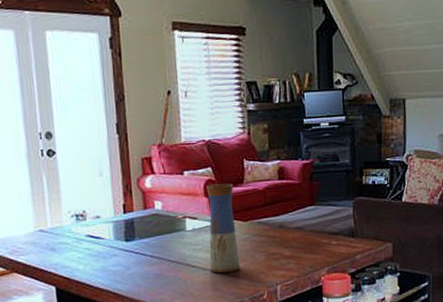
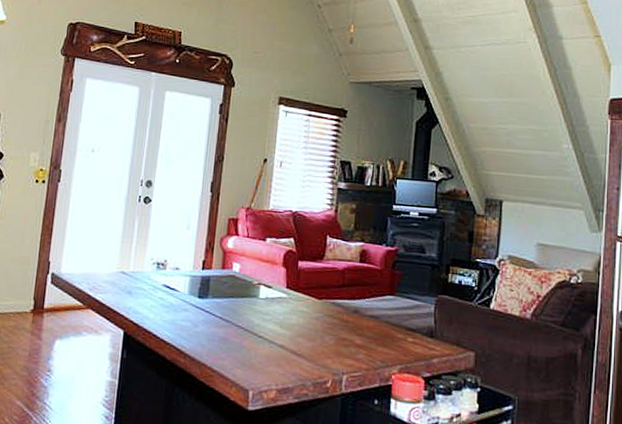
vase: present [206,183,240,273] -> none [276,255,314,351]

